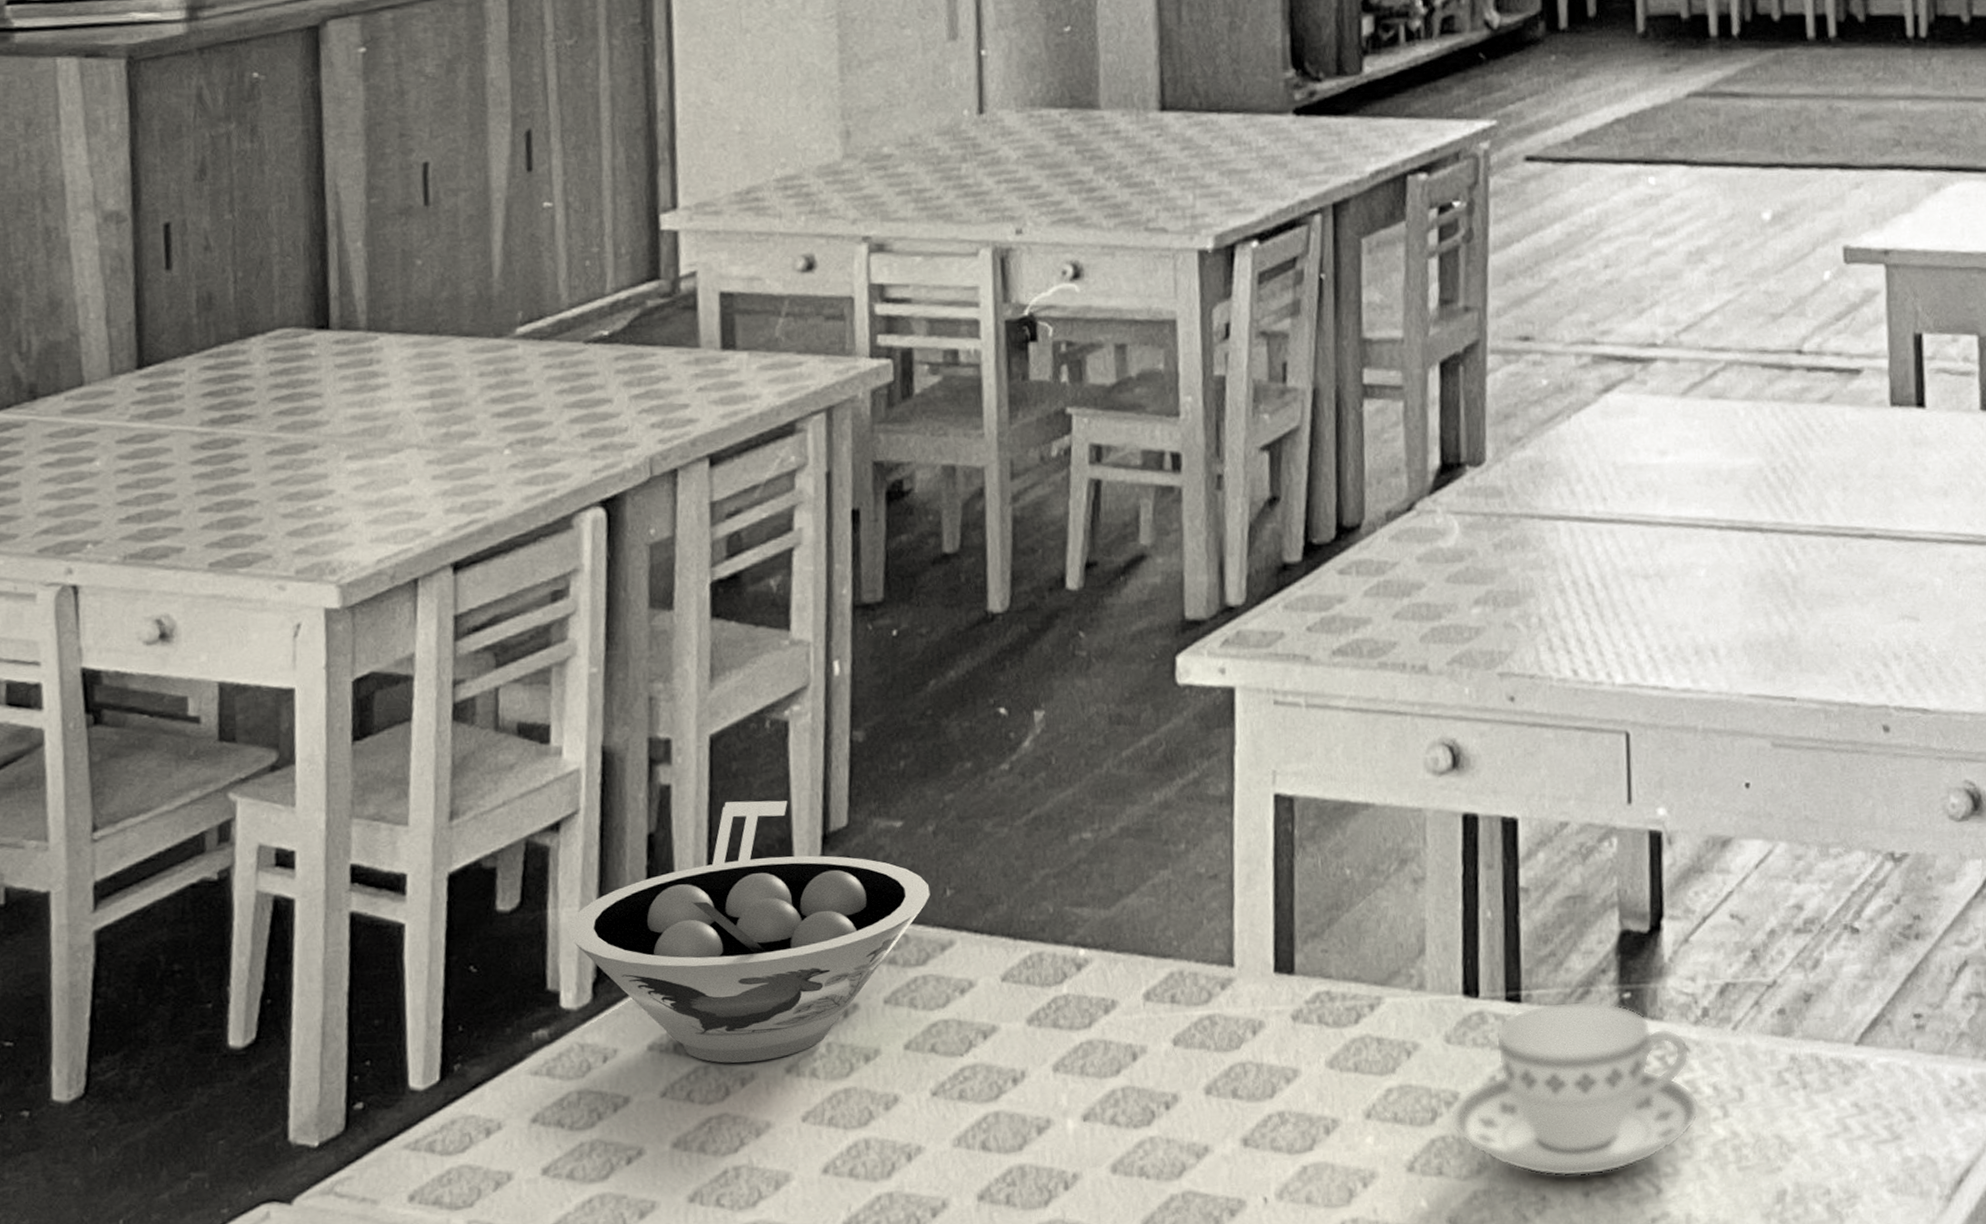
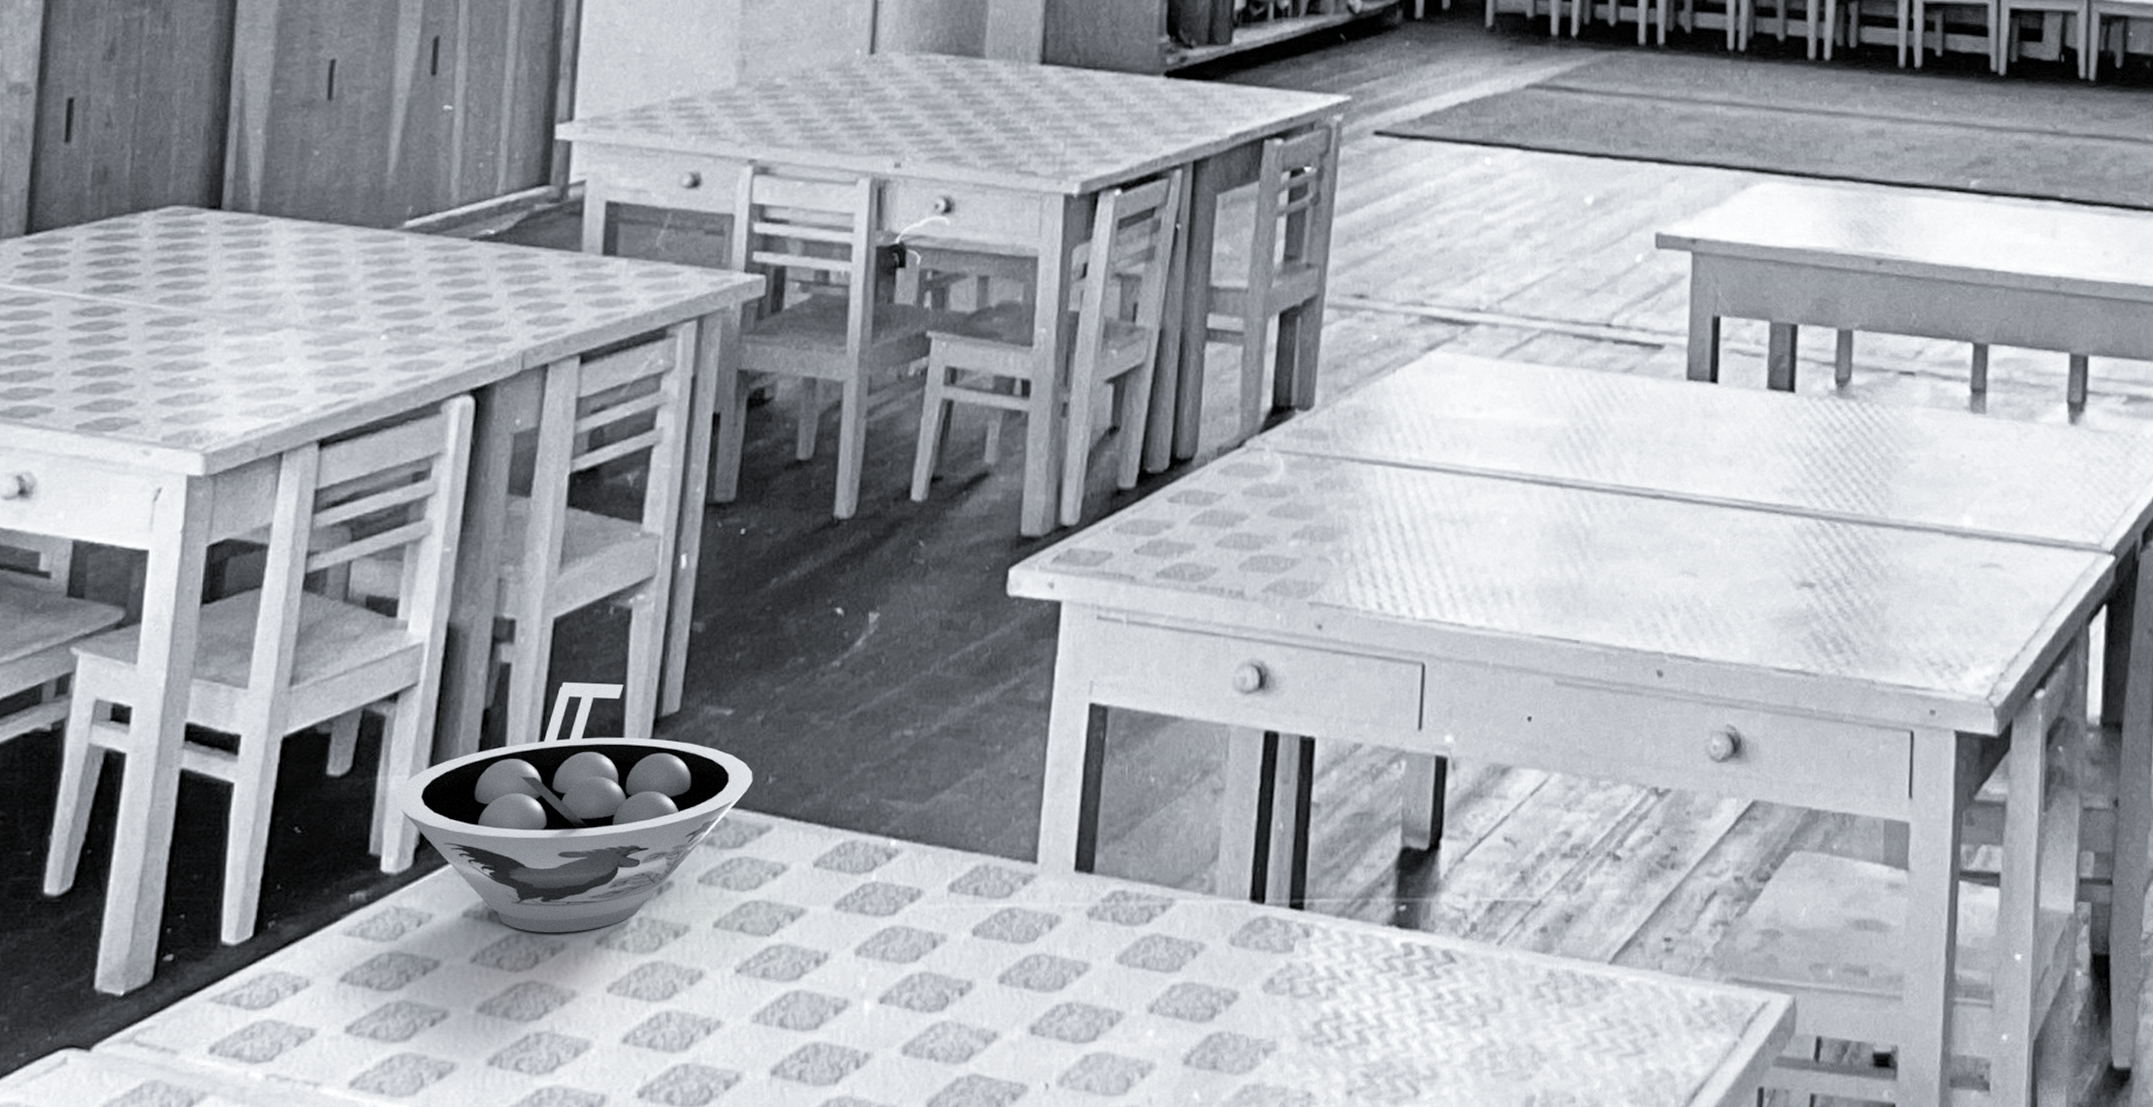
teacup: present [1450,1001,1701,1177] -> none [1228,911,1463,1075]

